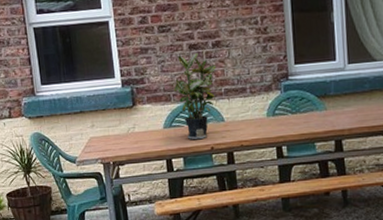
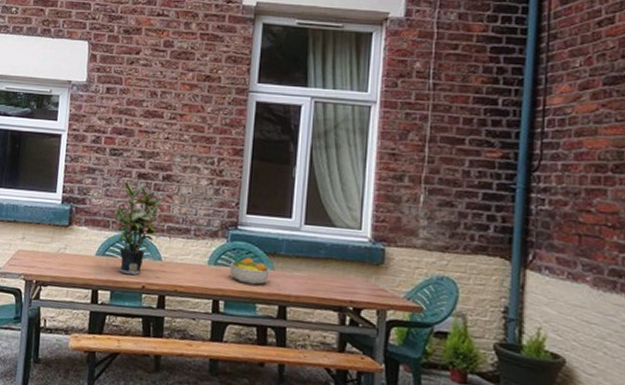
fruit bowl: none [286,103,323,127] -> present [229,257,270,285]

